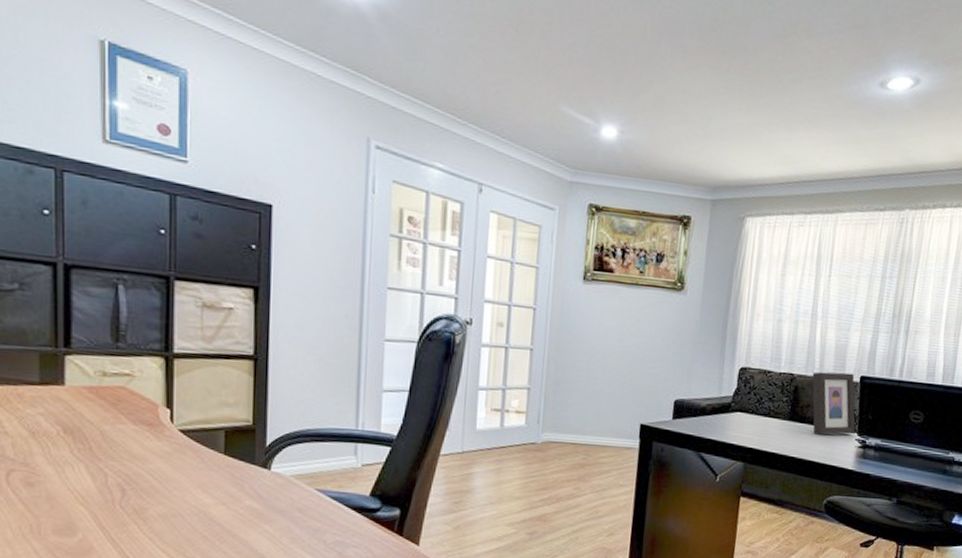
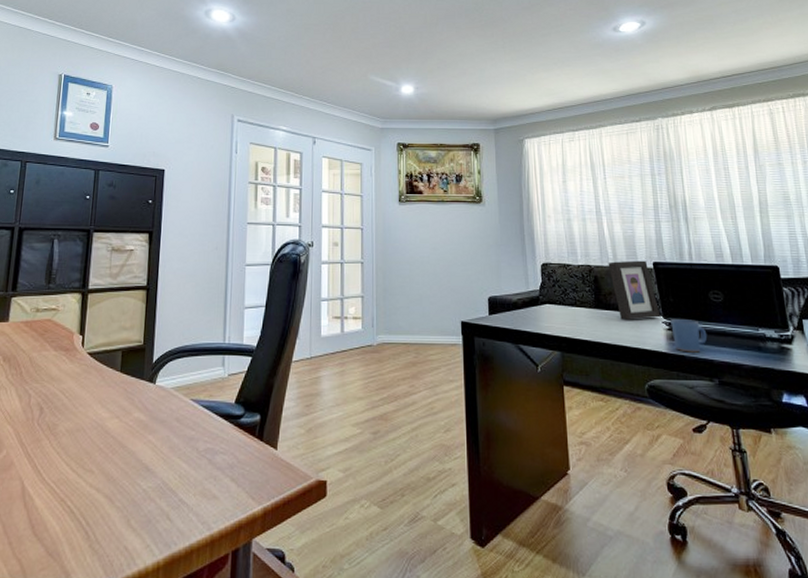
mug: none [862,436,898,472] -> present [670,318,708,353]

